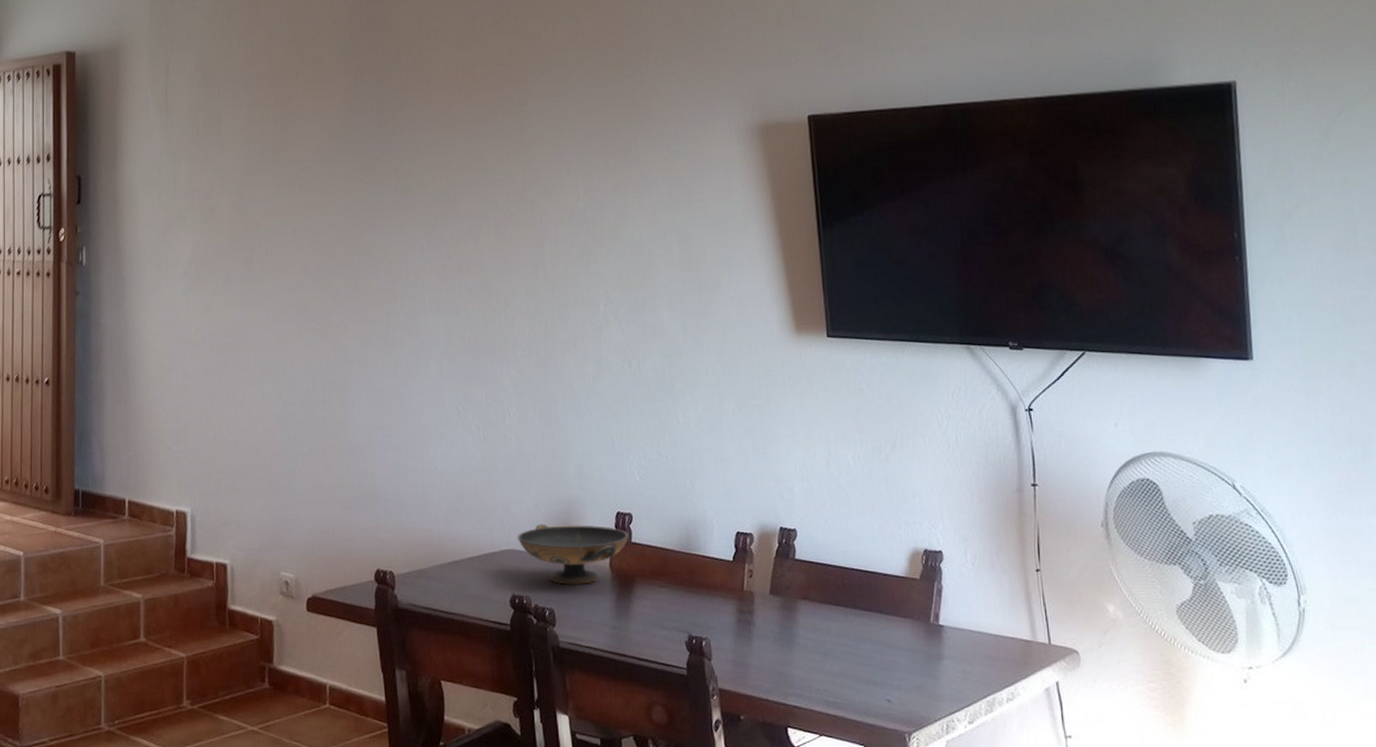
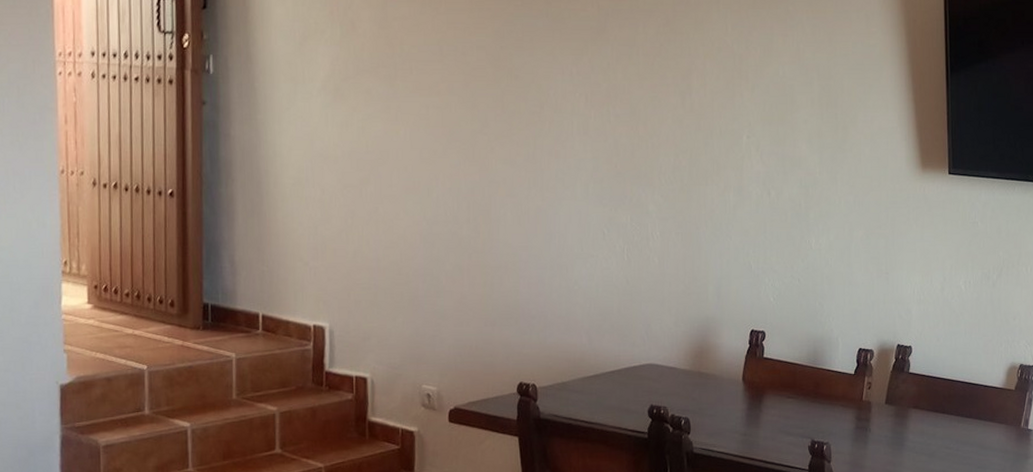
decorative bowl: present [517,523,629,585] -> none [656,340,761,396]

